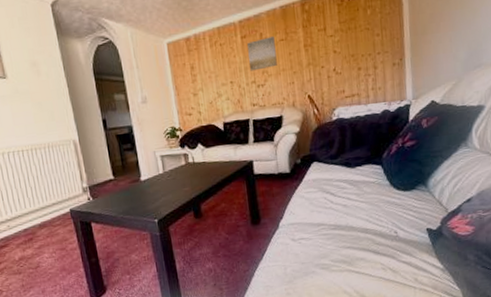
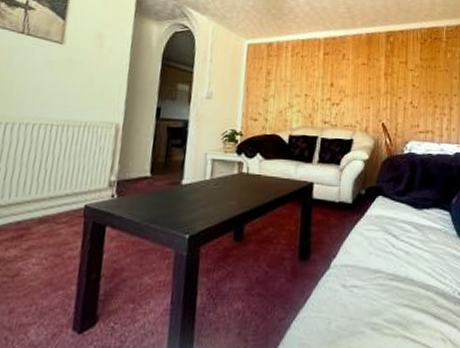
wall art: present [247,37,277,71] -> none [328,59,356,89]

